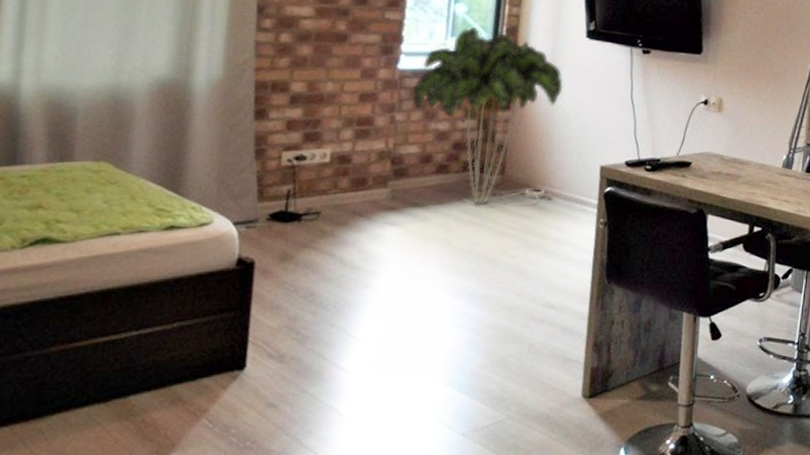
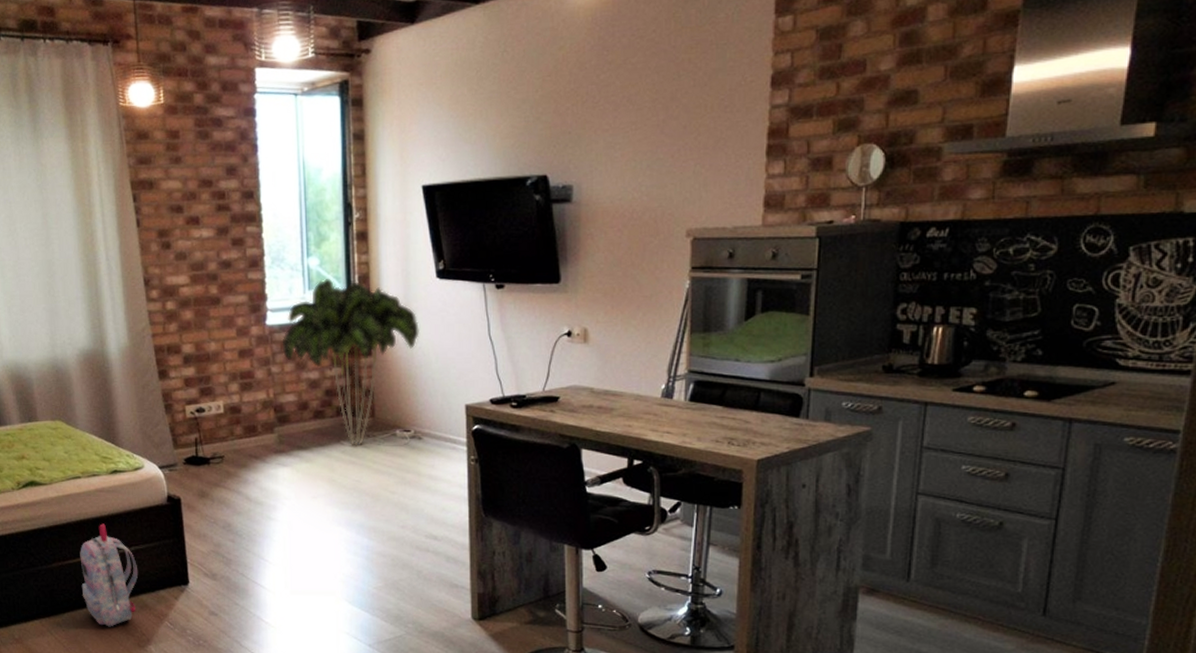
backpack: none [87,293,178,431] -> present [80,523,139,627]

